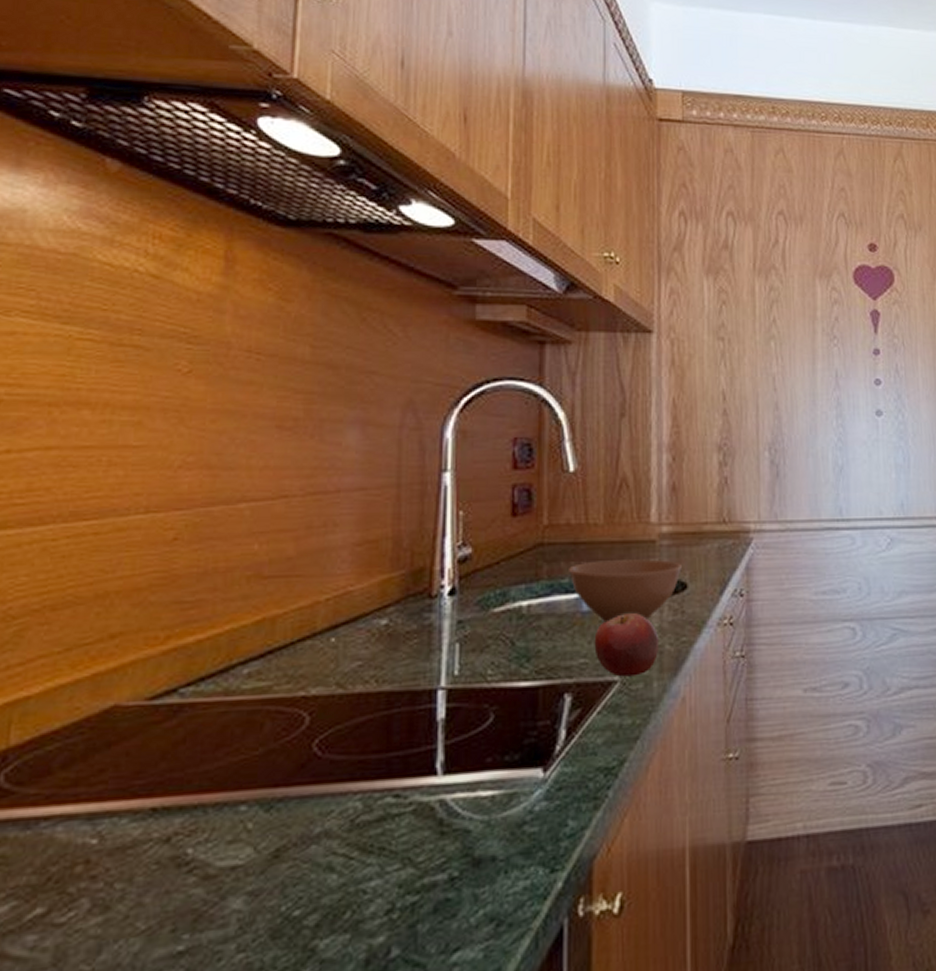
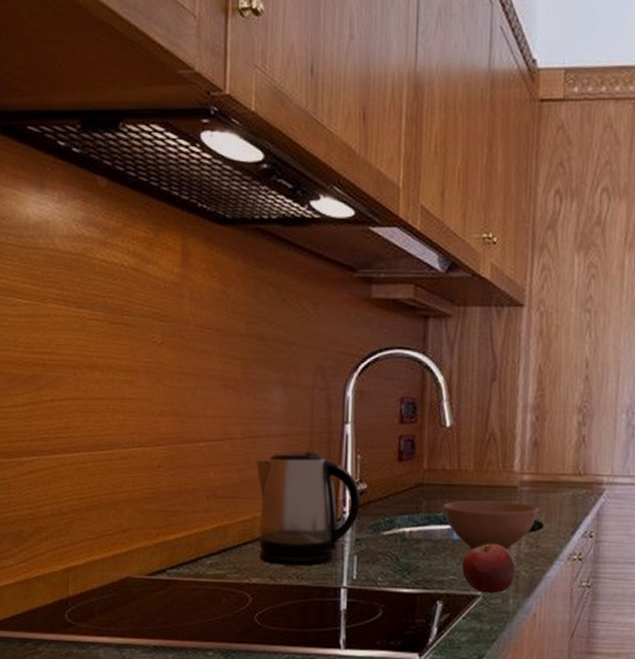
kettle: none [321,509,463,666] -> present [257,451,360,567]

